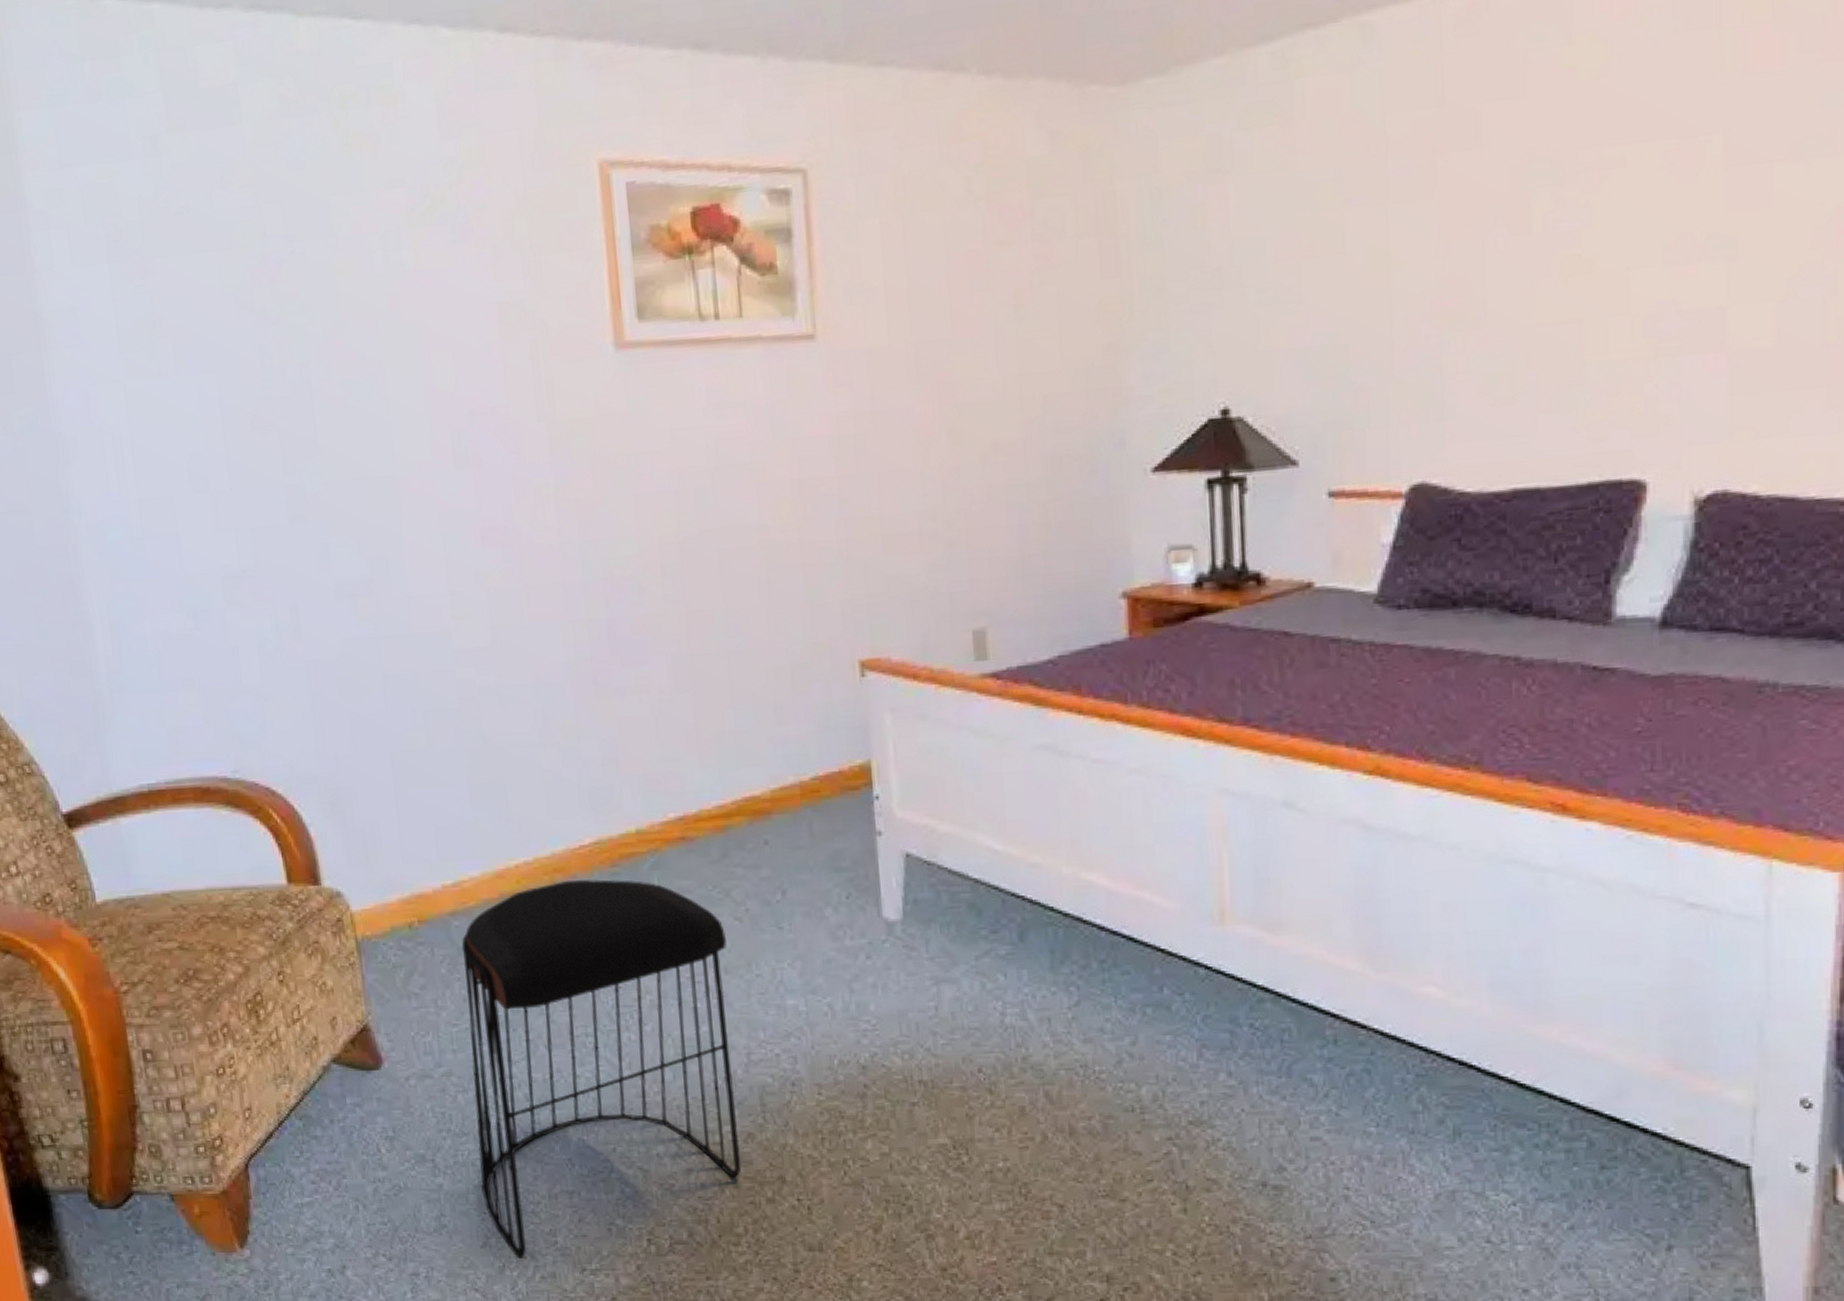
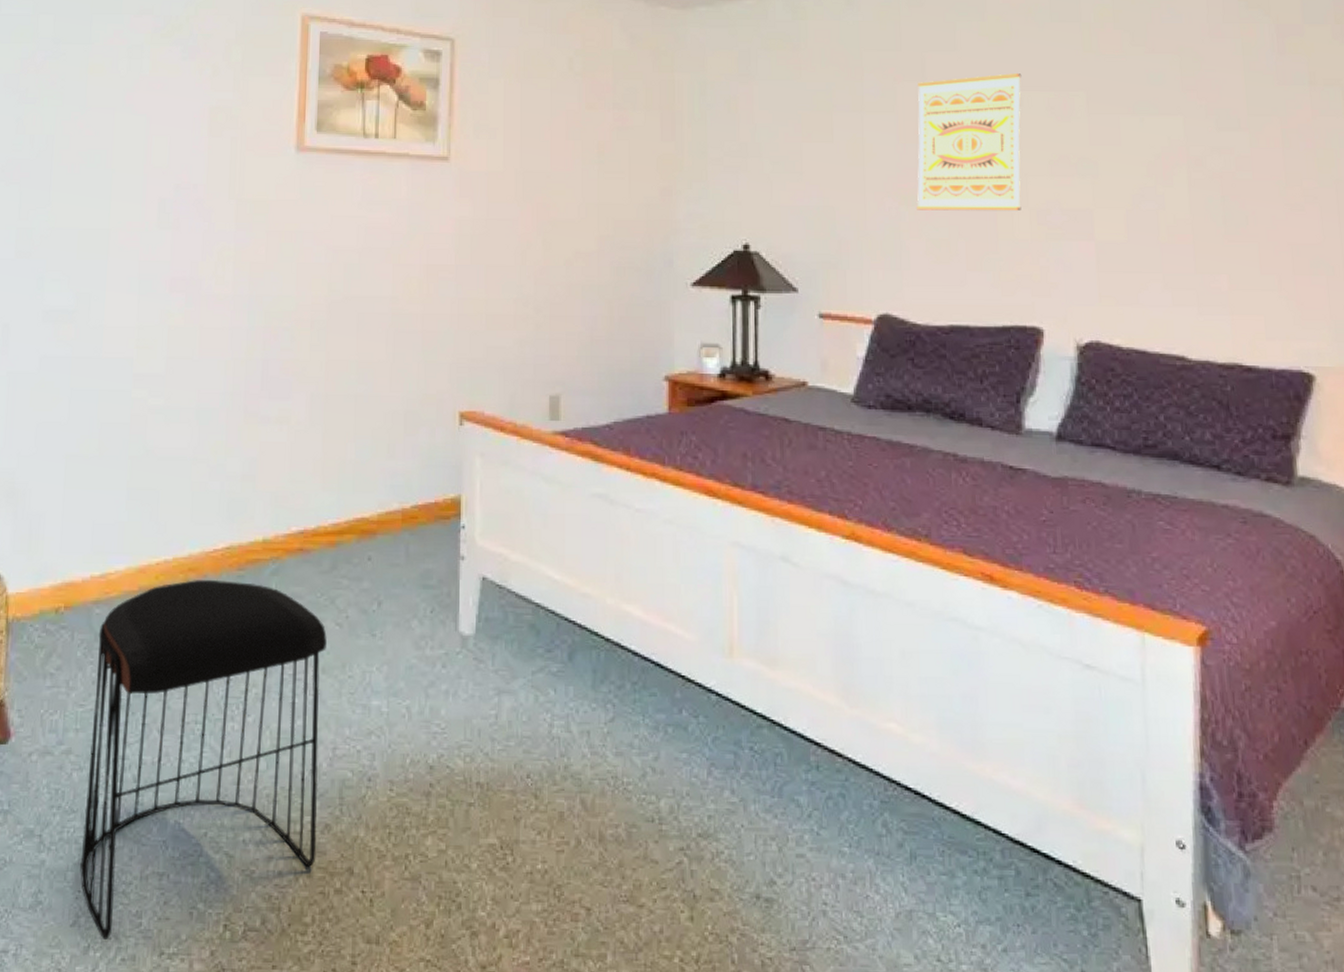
wall art: none [1466,118,1626,336] -> present [916,73,1022,211]

